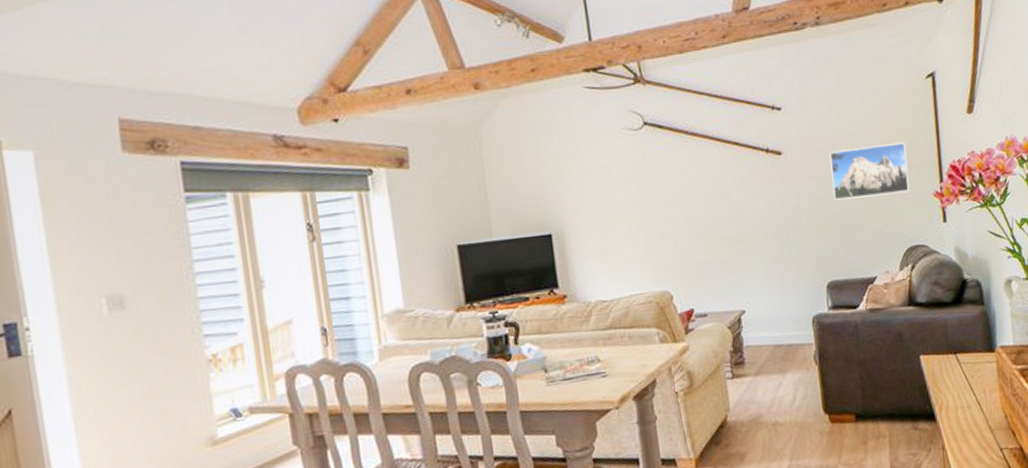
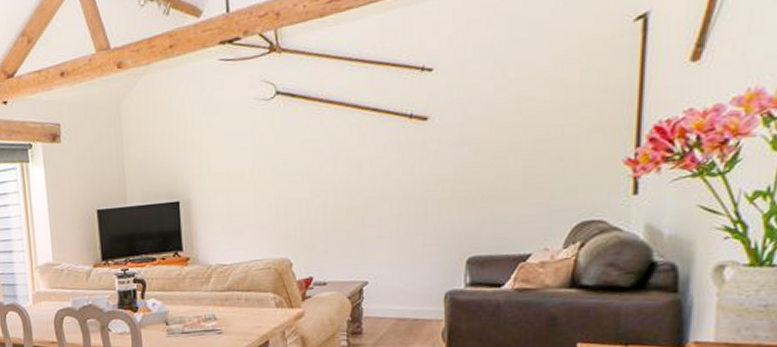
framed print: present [829,141,909,200] -> none [486,100,592,169]

